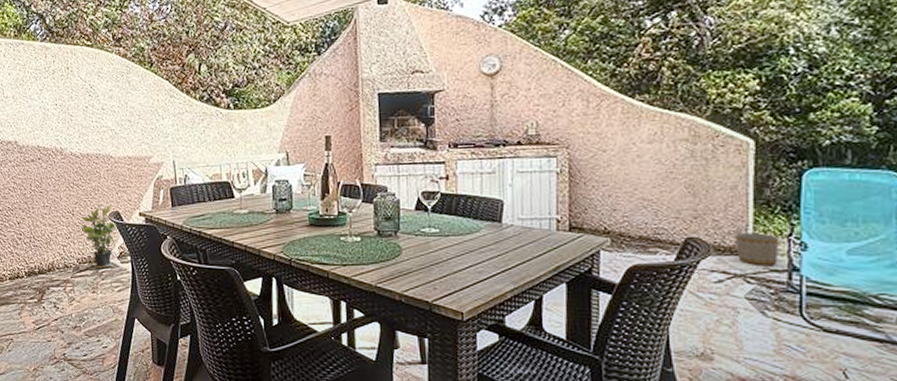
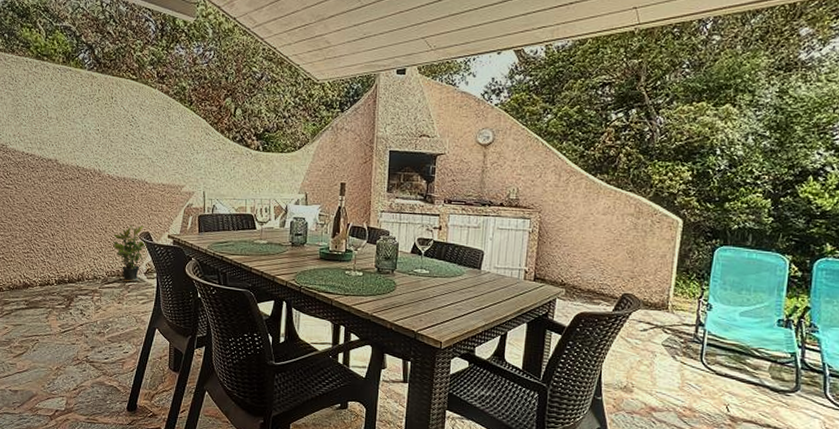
planter: present [735,233,780,265] -> none [659,293,692,320]

